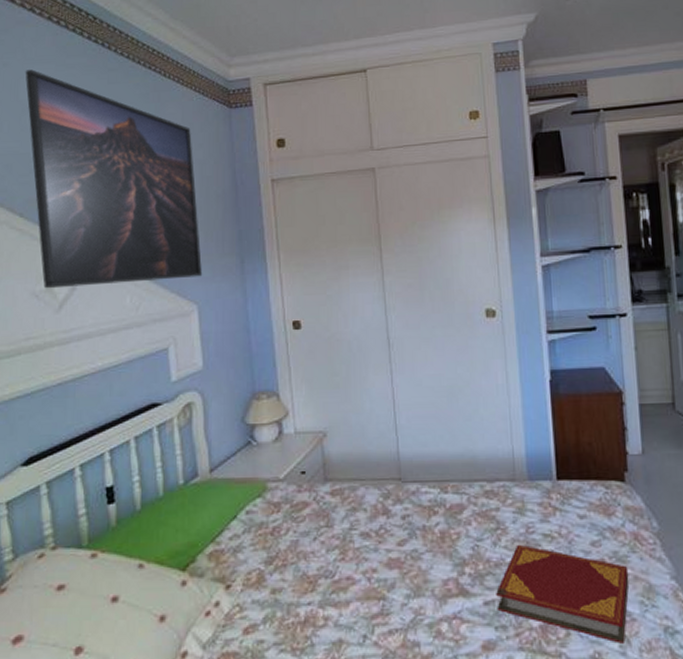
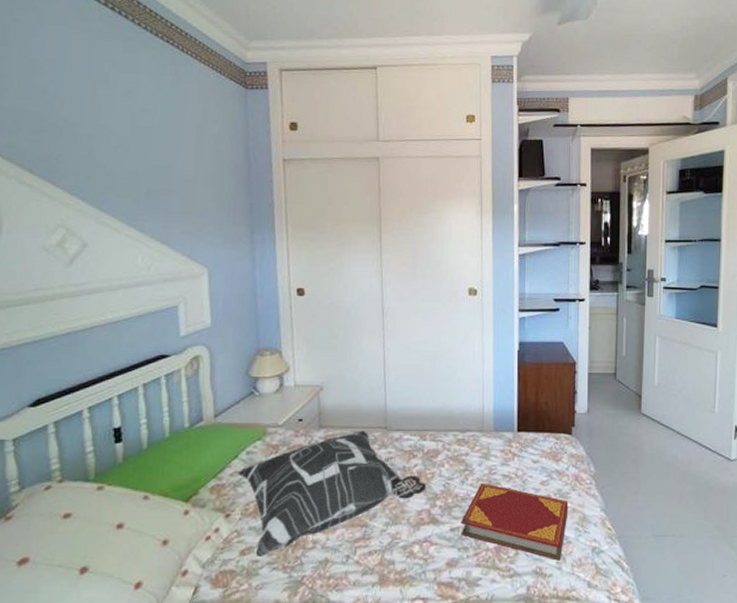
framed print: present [25,69,203,289] -> none [37,28,214,244]
decorative pillow: none [238,483,452,636] -> present [238,431,427,556]

